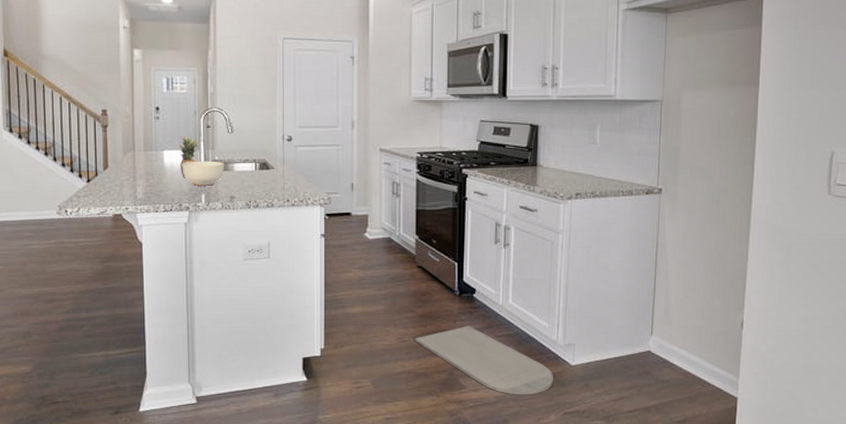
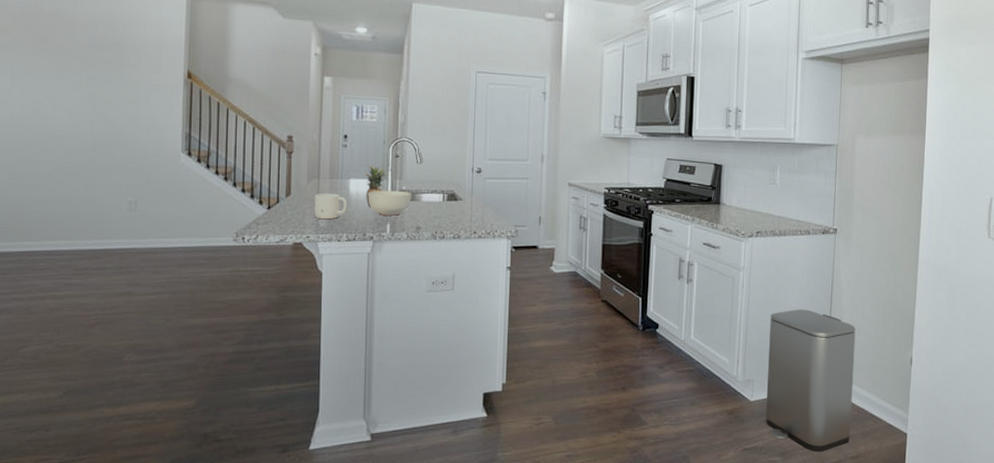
mug: none [131,165,163,191] -> present [314,193,347,220]
door mat: present [415,326,554,396] -> none [598,361,734,432]
pedal bin: none [587,272,683,416] -> present [765,309,856,452]

